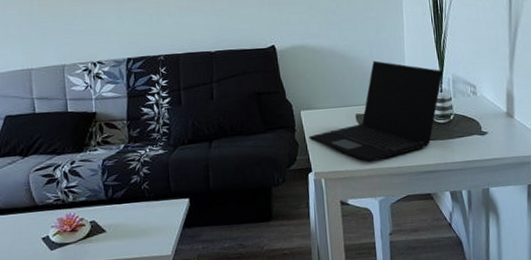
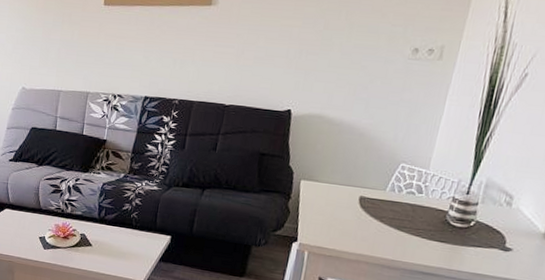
laptop: present [309,60,443,163] -> none [302,145,476,248]

